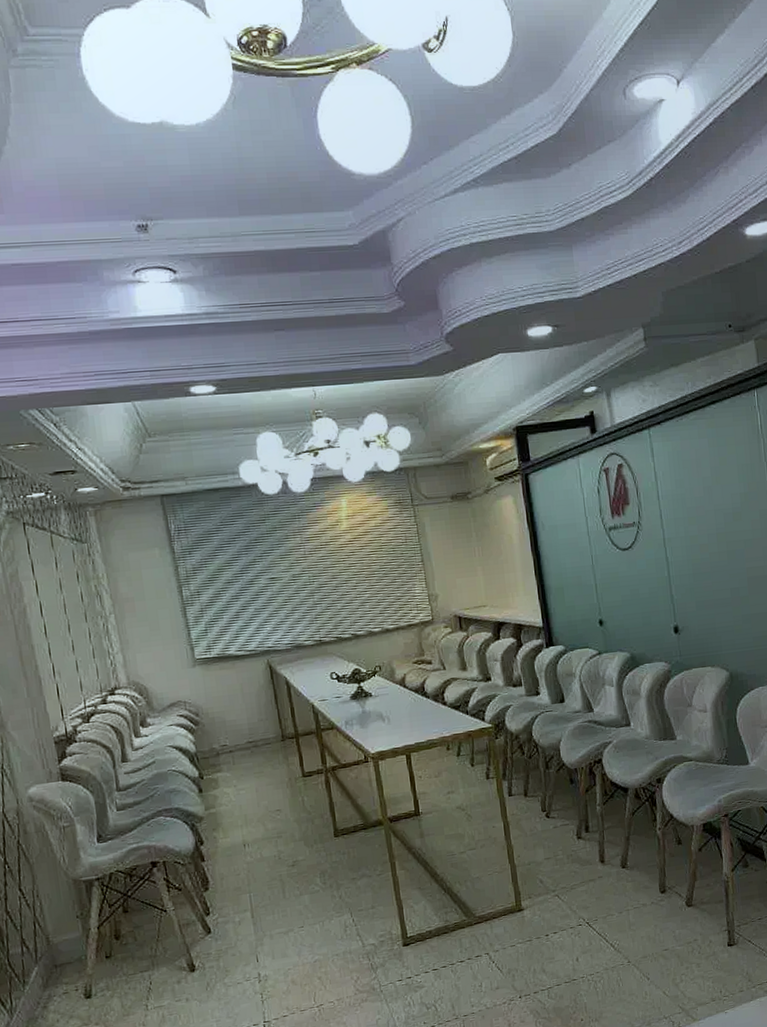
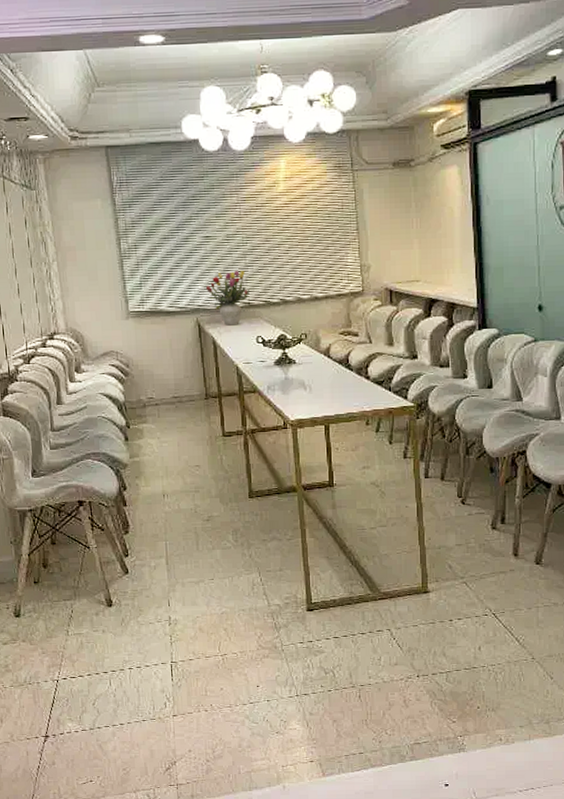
flower arrangement: none [274,608,320,665] -> present [205,270,249,326]

